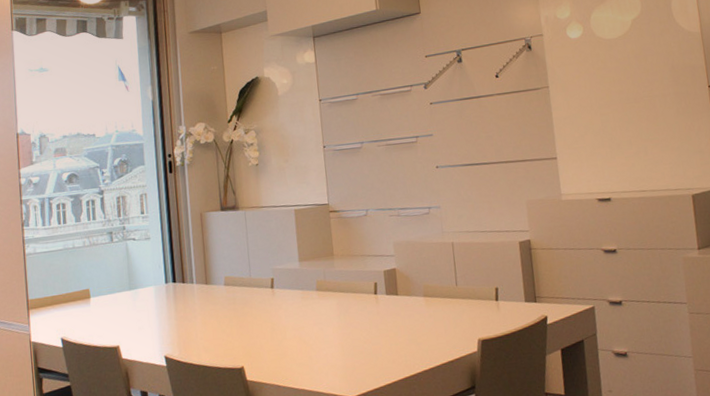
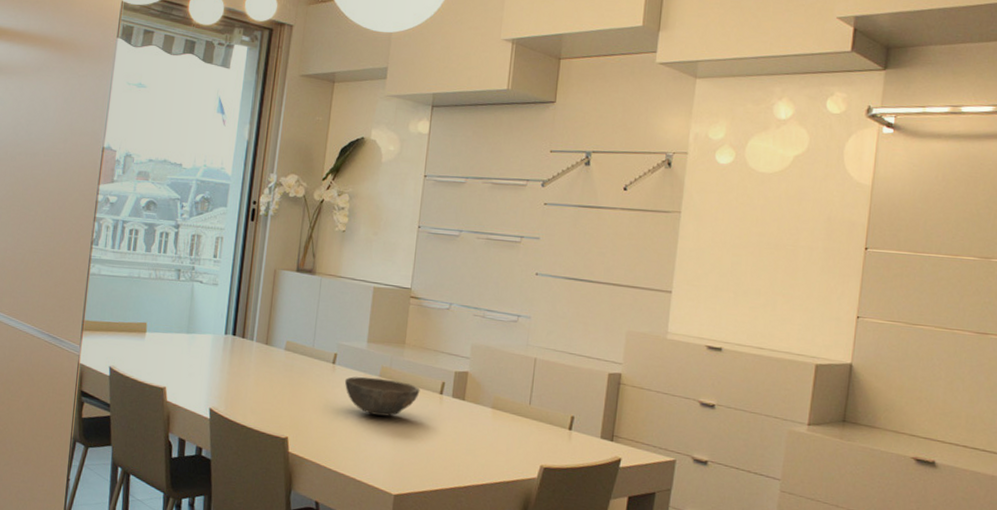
bowl: none [285,291,356,328] -> present [344,376,420,417]

